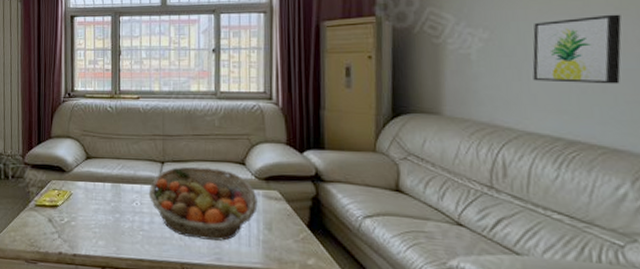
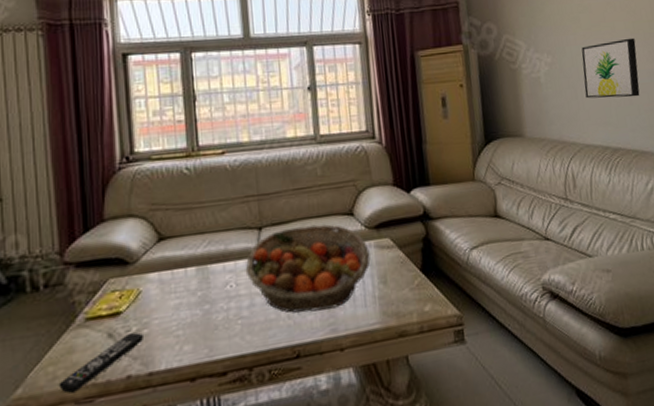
remote control: none [16,221,71,254] -> present [58,332,143,394]

